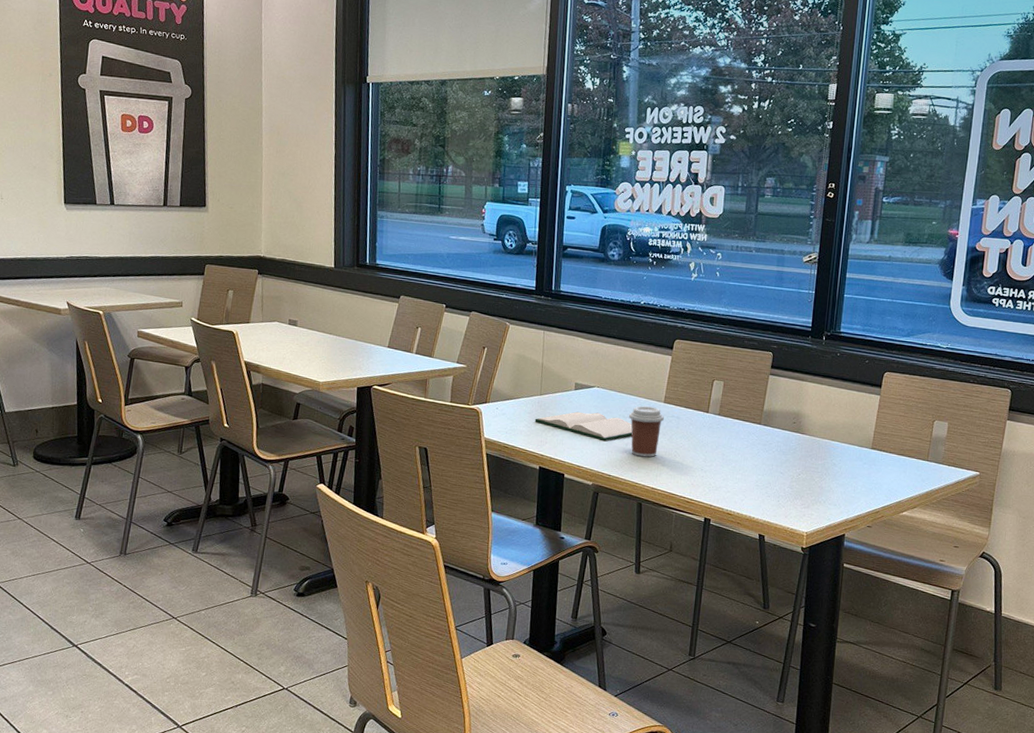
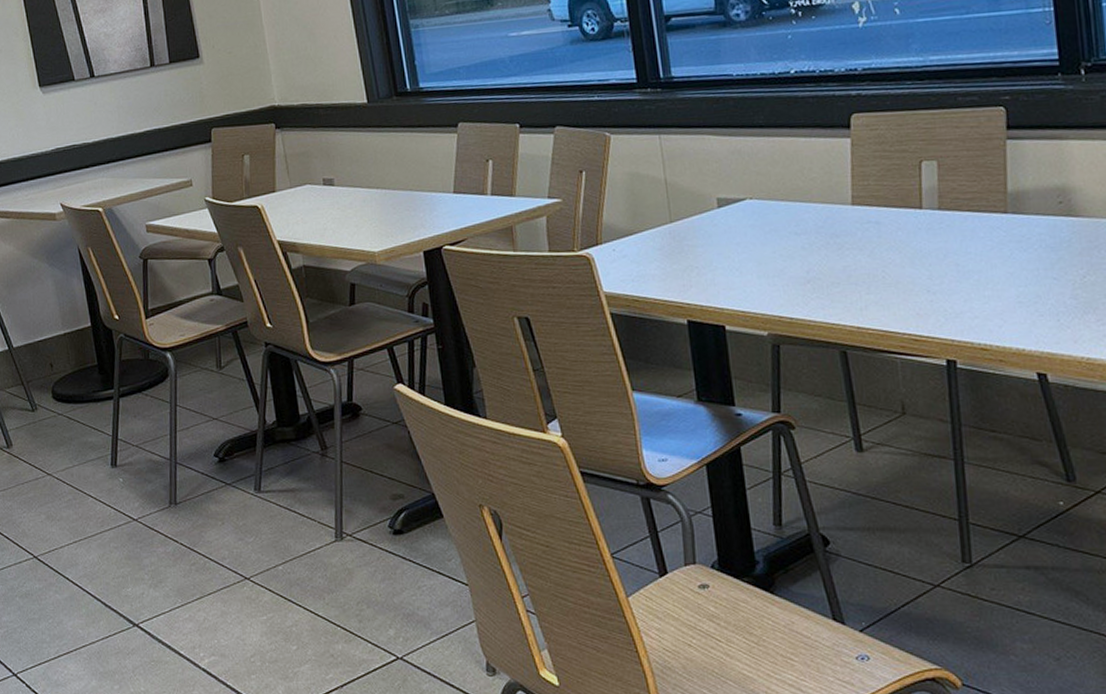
hardback book: present [535,411,633,442] -> none [669,233,814,273]
coffee cup: present [629,406,665,458] -> none [803,213,858,286]

